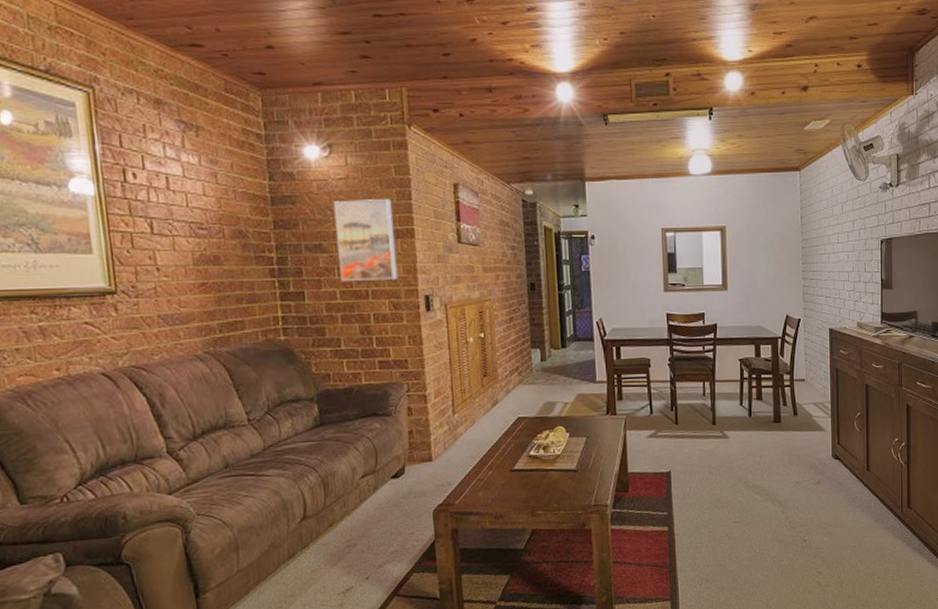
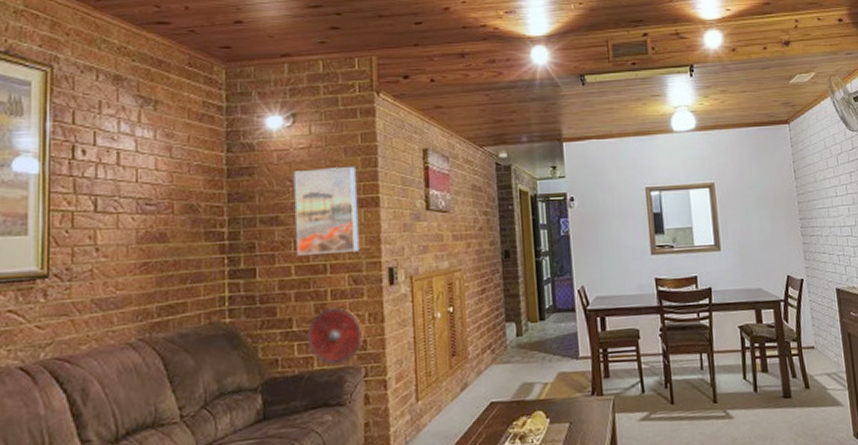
round shield: none [353,329,405,380] -> present [305,307,364,365]

